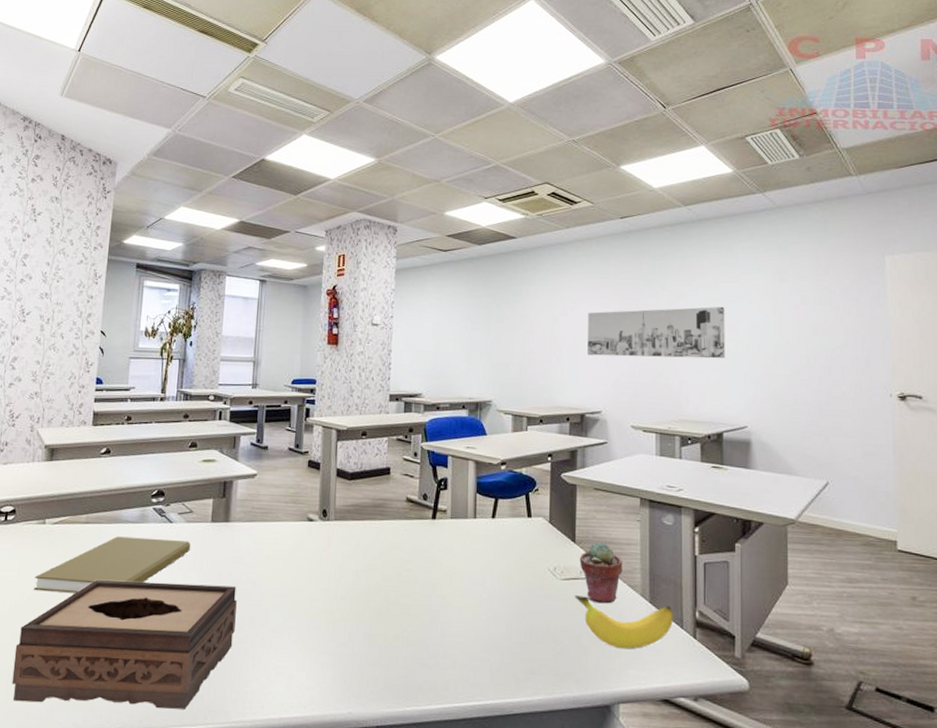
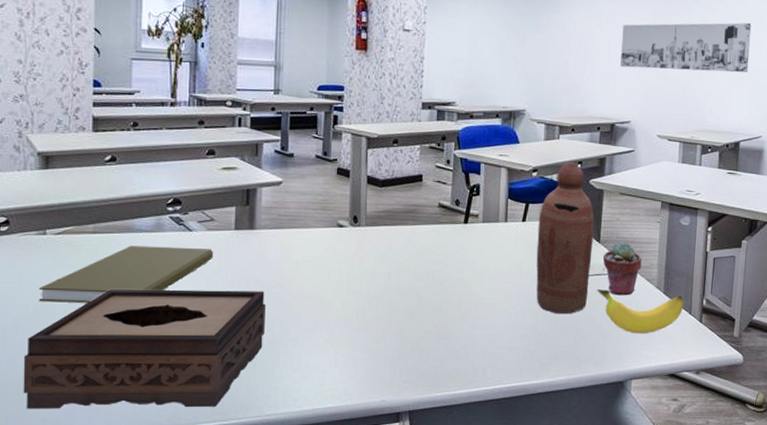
bottle: none [507,455,568,623] -> present [536,162,595,314]

